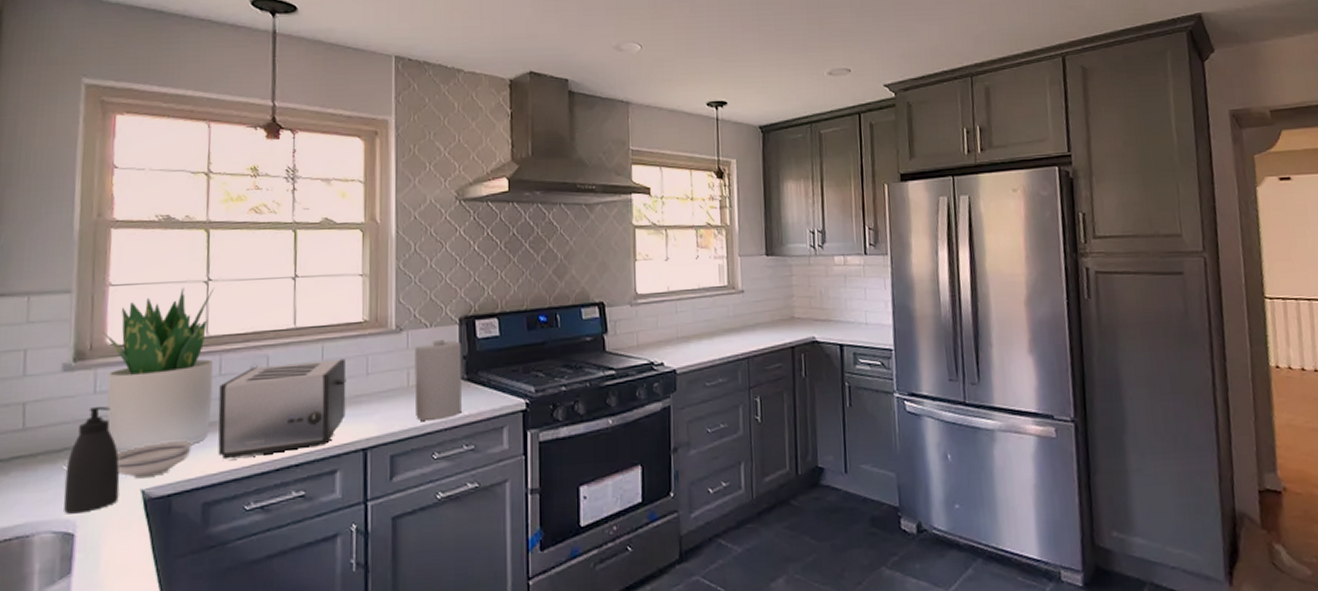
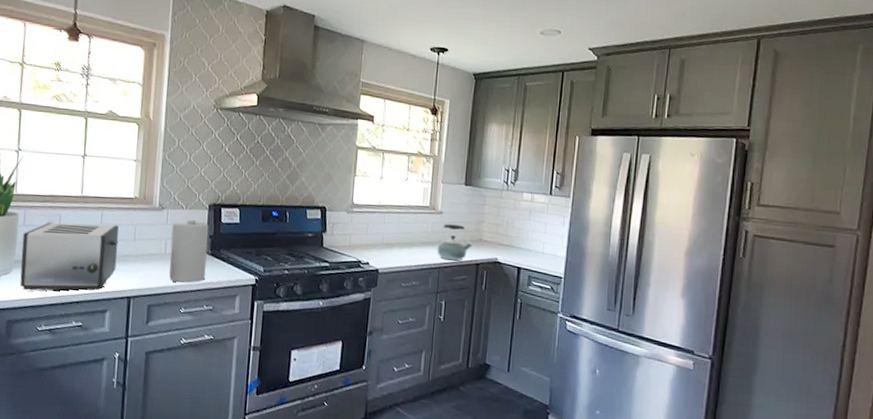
kettle: none [743,303,785,348] -> present [437,224,474,261]

